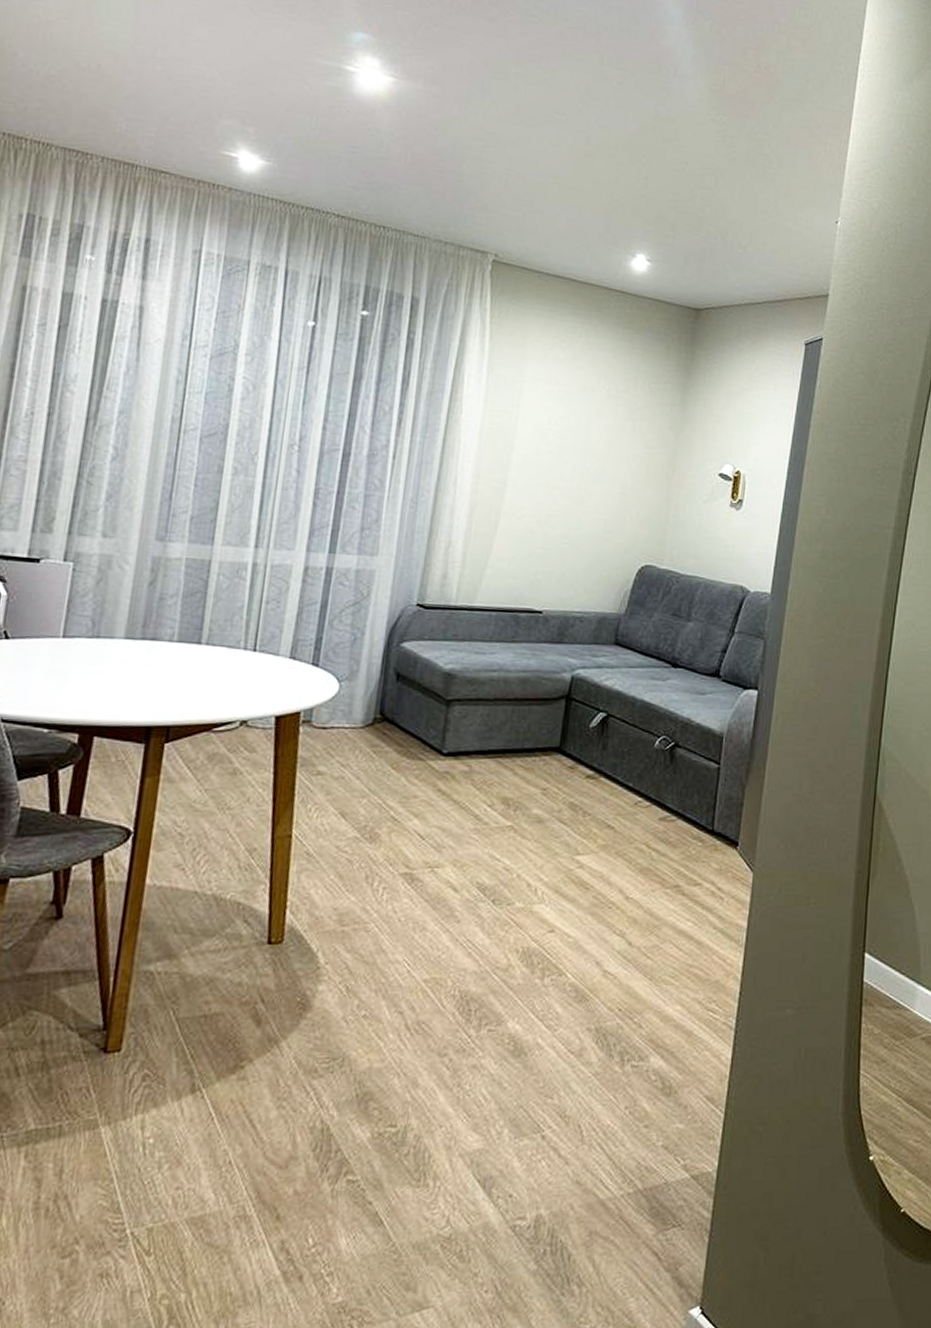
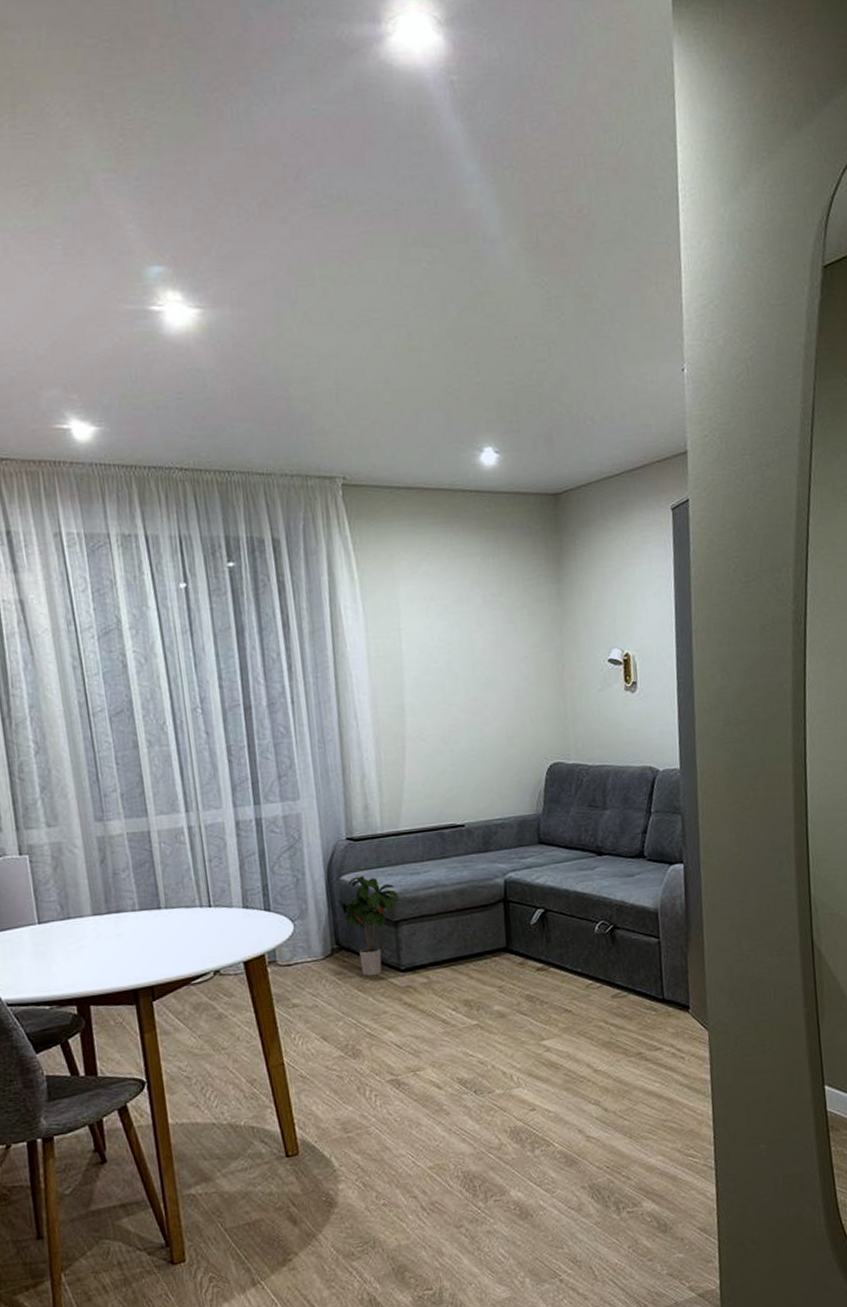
potted plant: none [396,646,457,755] -> present [345,876,398,977]

